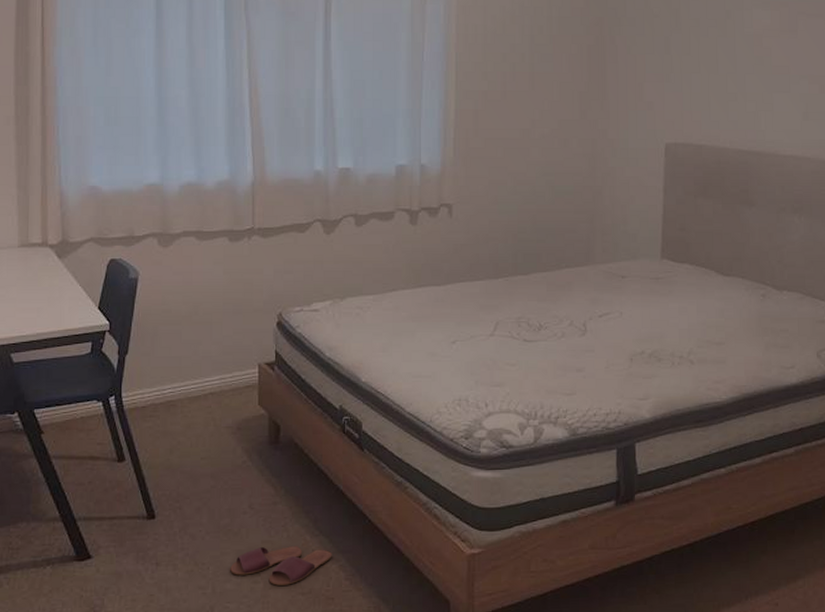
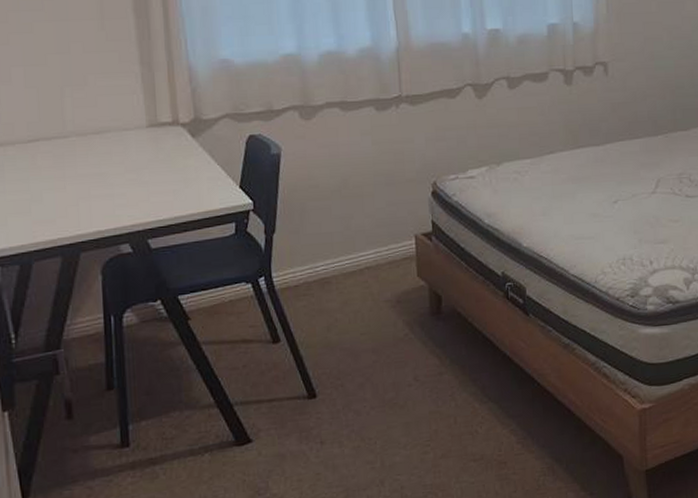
slippers: present [230,546,332,586] -> none [398,414,502,455]

